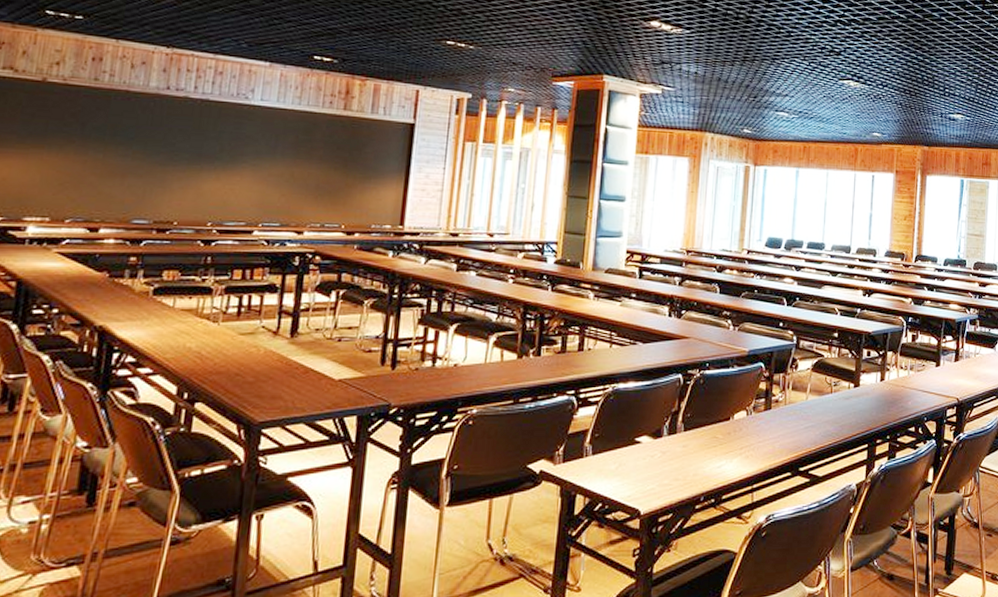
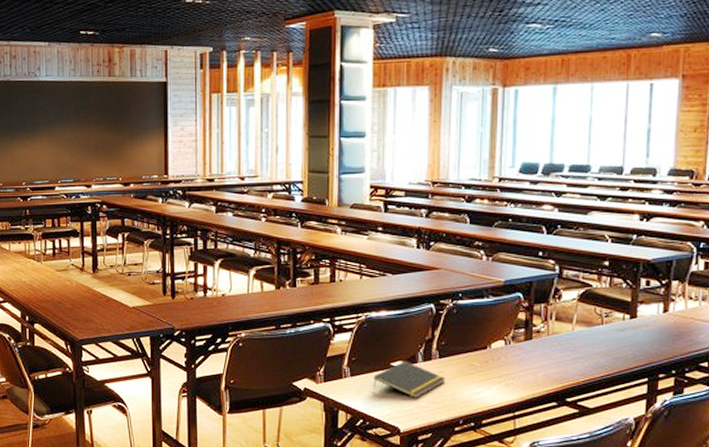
notepad: none [615,435,689,476] -> present [373,361,446,398]

